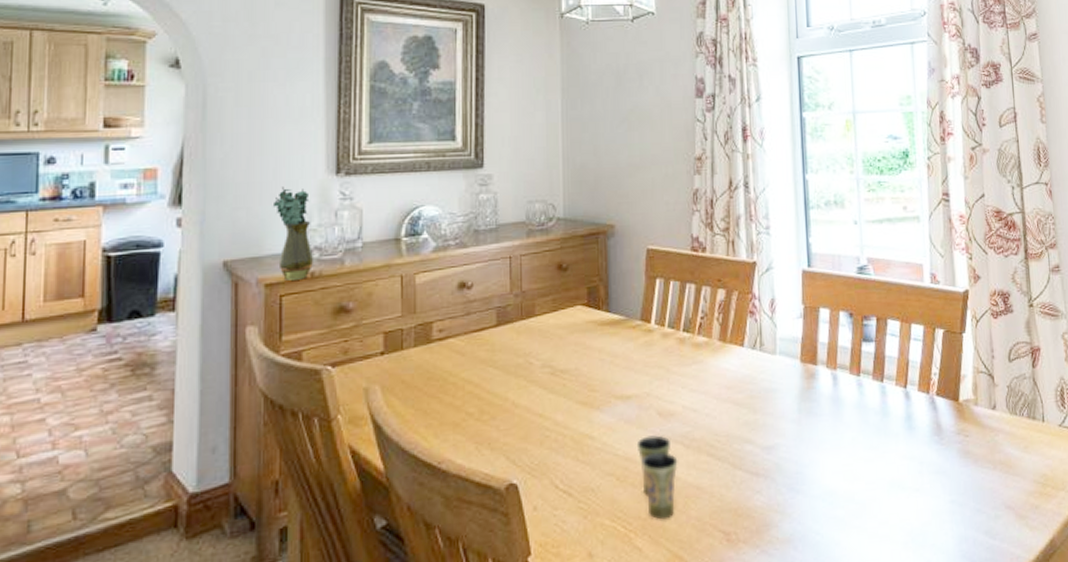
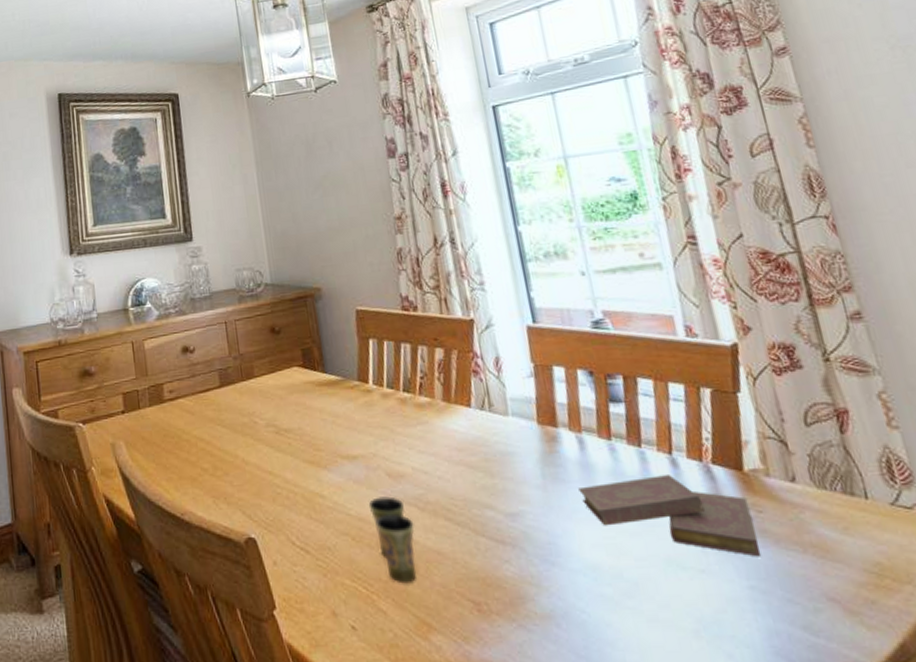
vase: present [272,186,314,281] -> none [23,268,60,349]
book: none [828,406,962,475] -> present [578,475,760,557]

